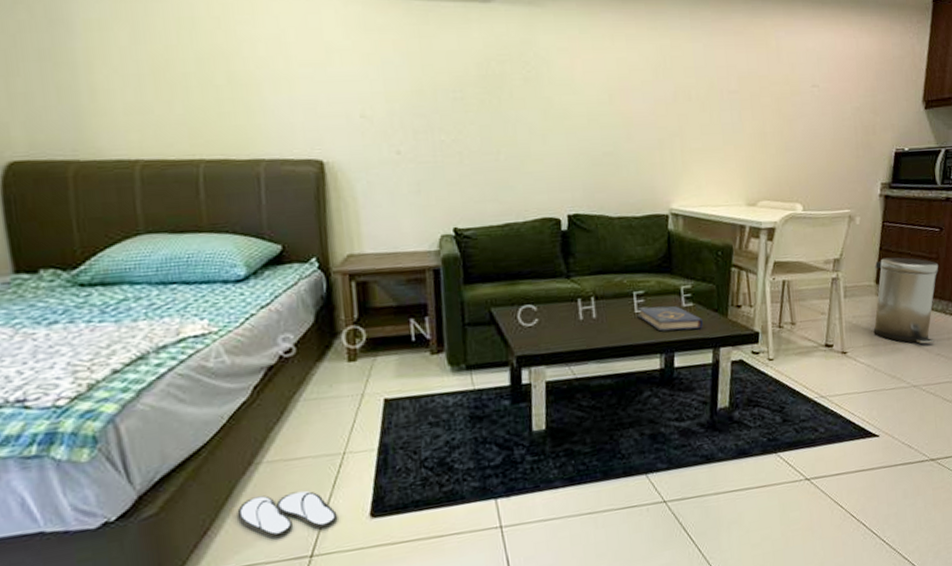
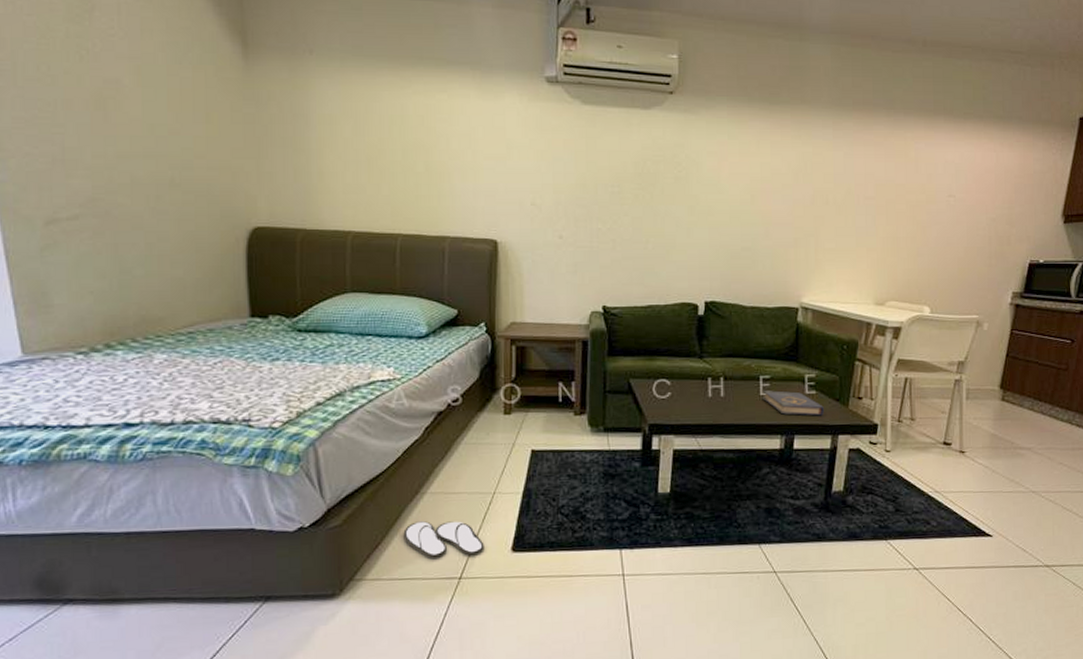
pedal bin: present [873,257,939,344] -> none [994,364,1068,452]

